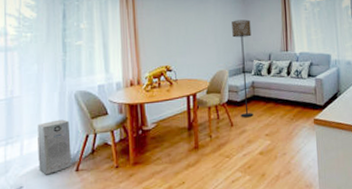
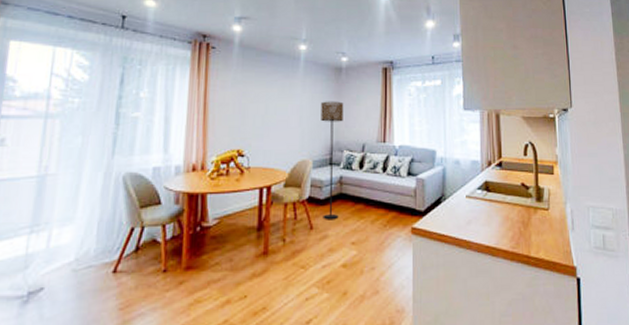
air purifier: present [37,119,72,175] -> none [67,206,112,275]

